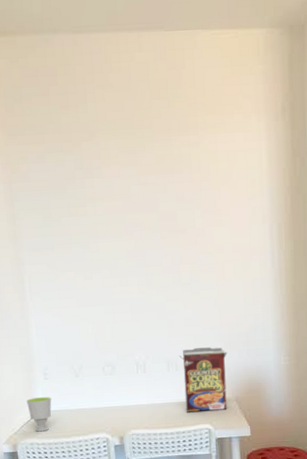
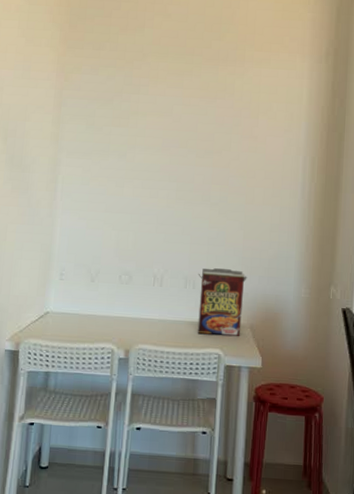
cup: present [27,397,52,432] -> none [38,297,64,333]

